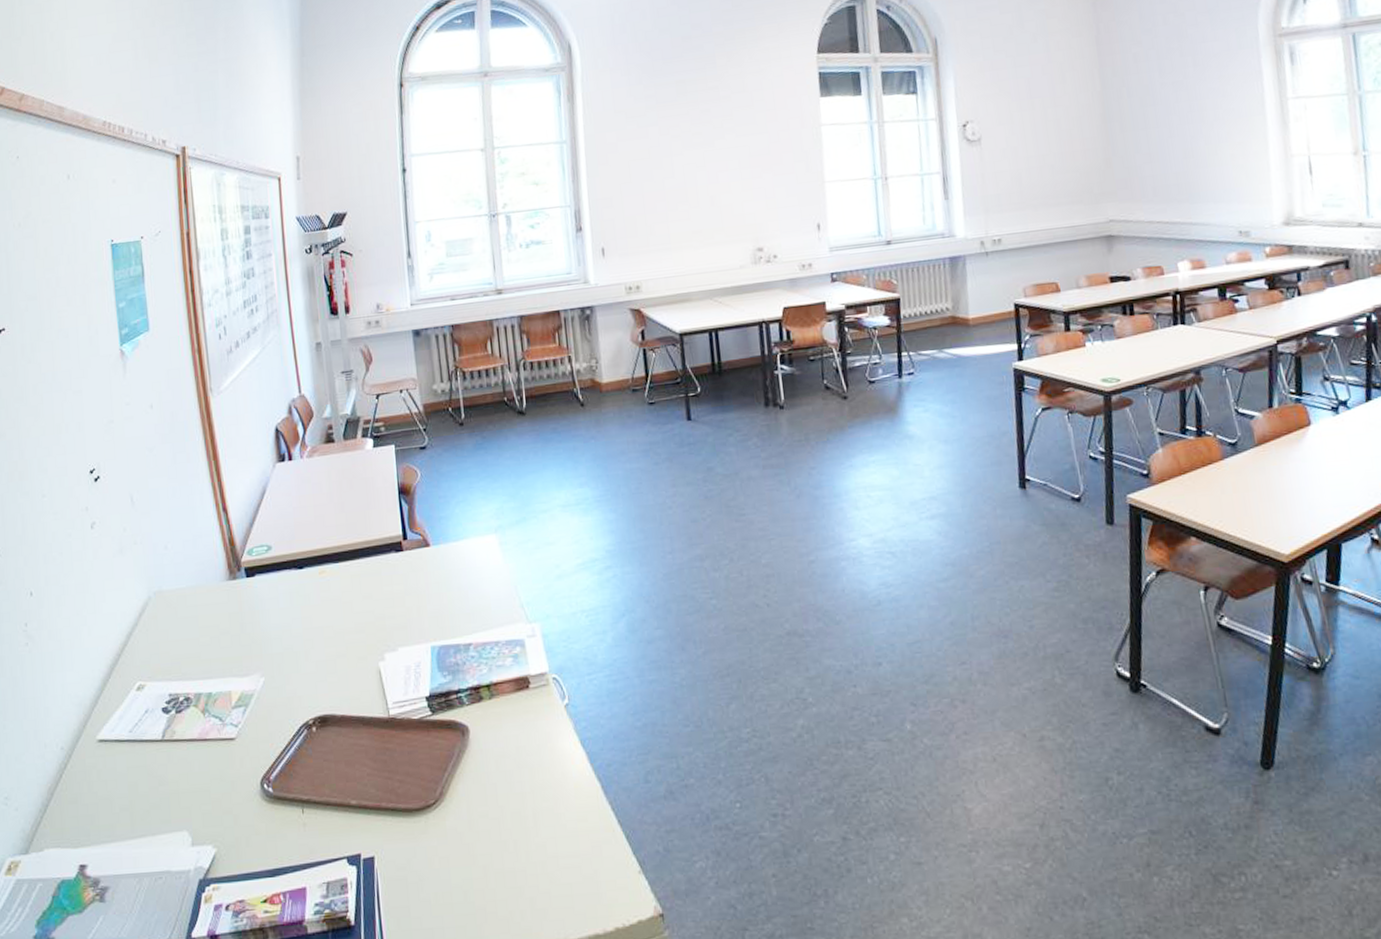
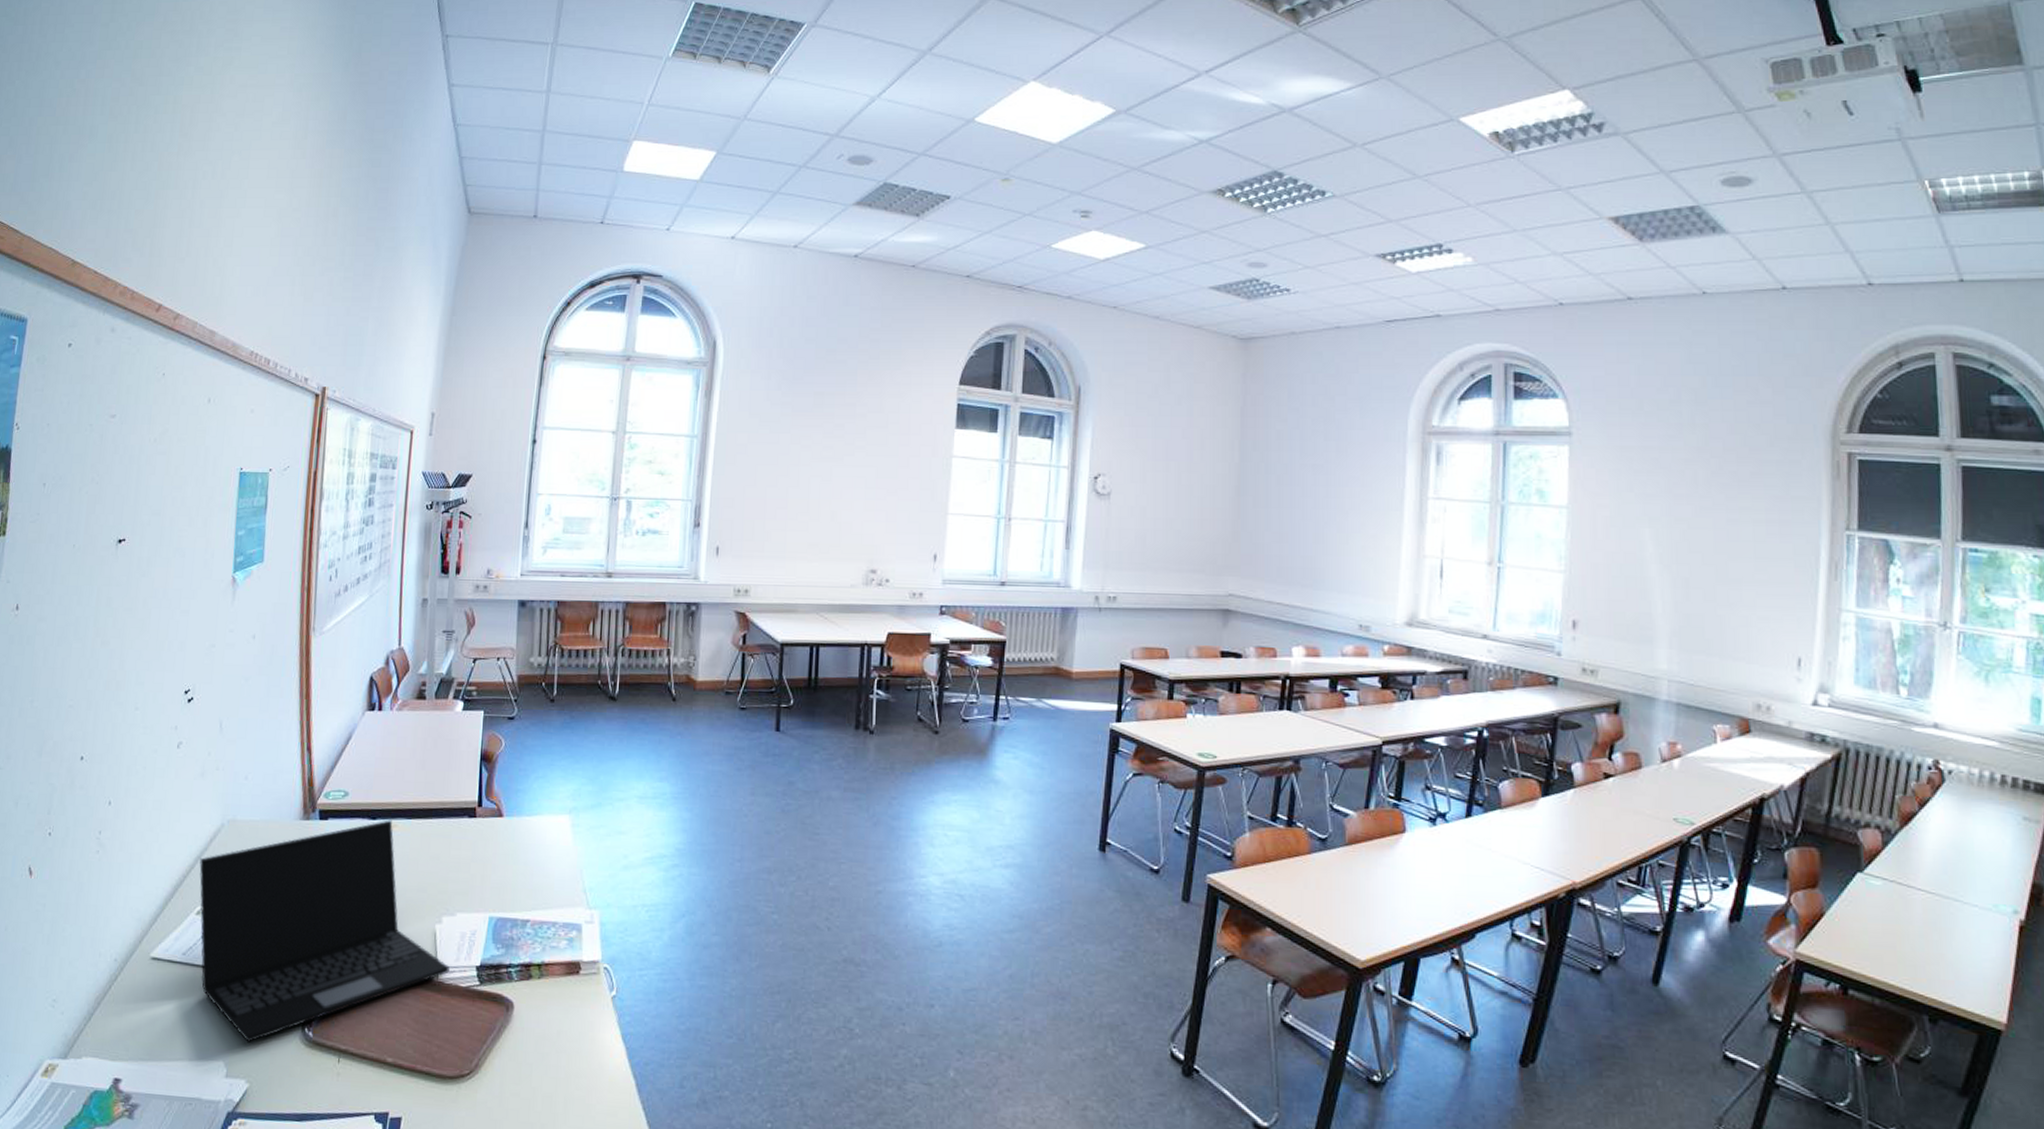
laptop: none [132,566,400,808] -> present [199,820,450,1042]

